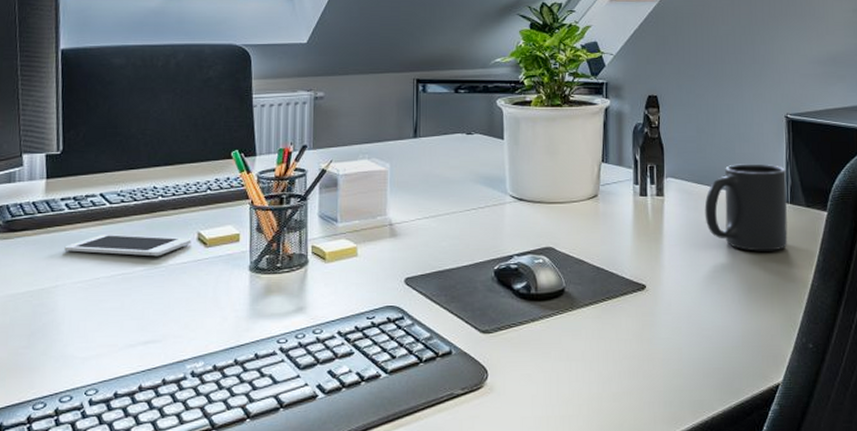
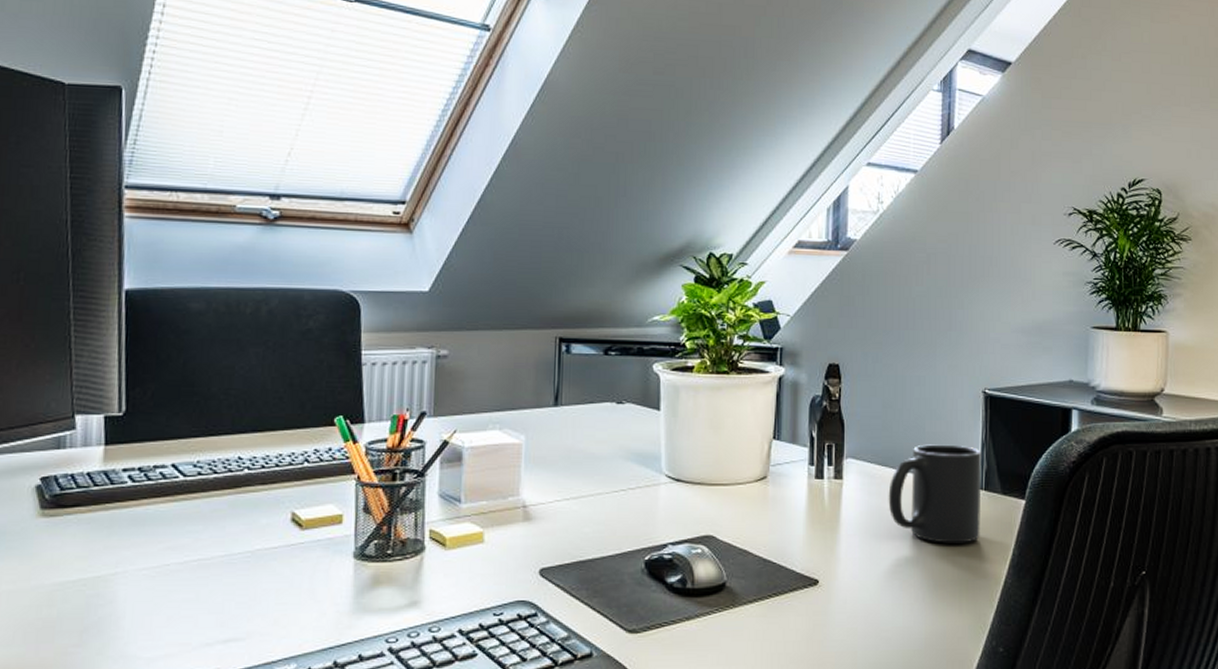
cell phone: present [64,234,192,257] -> none [126,513,284,540]

